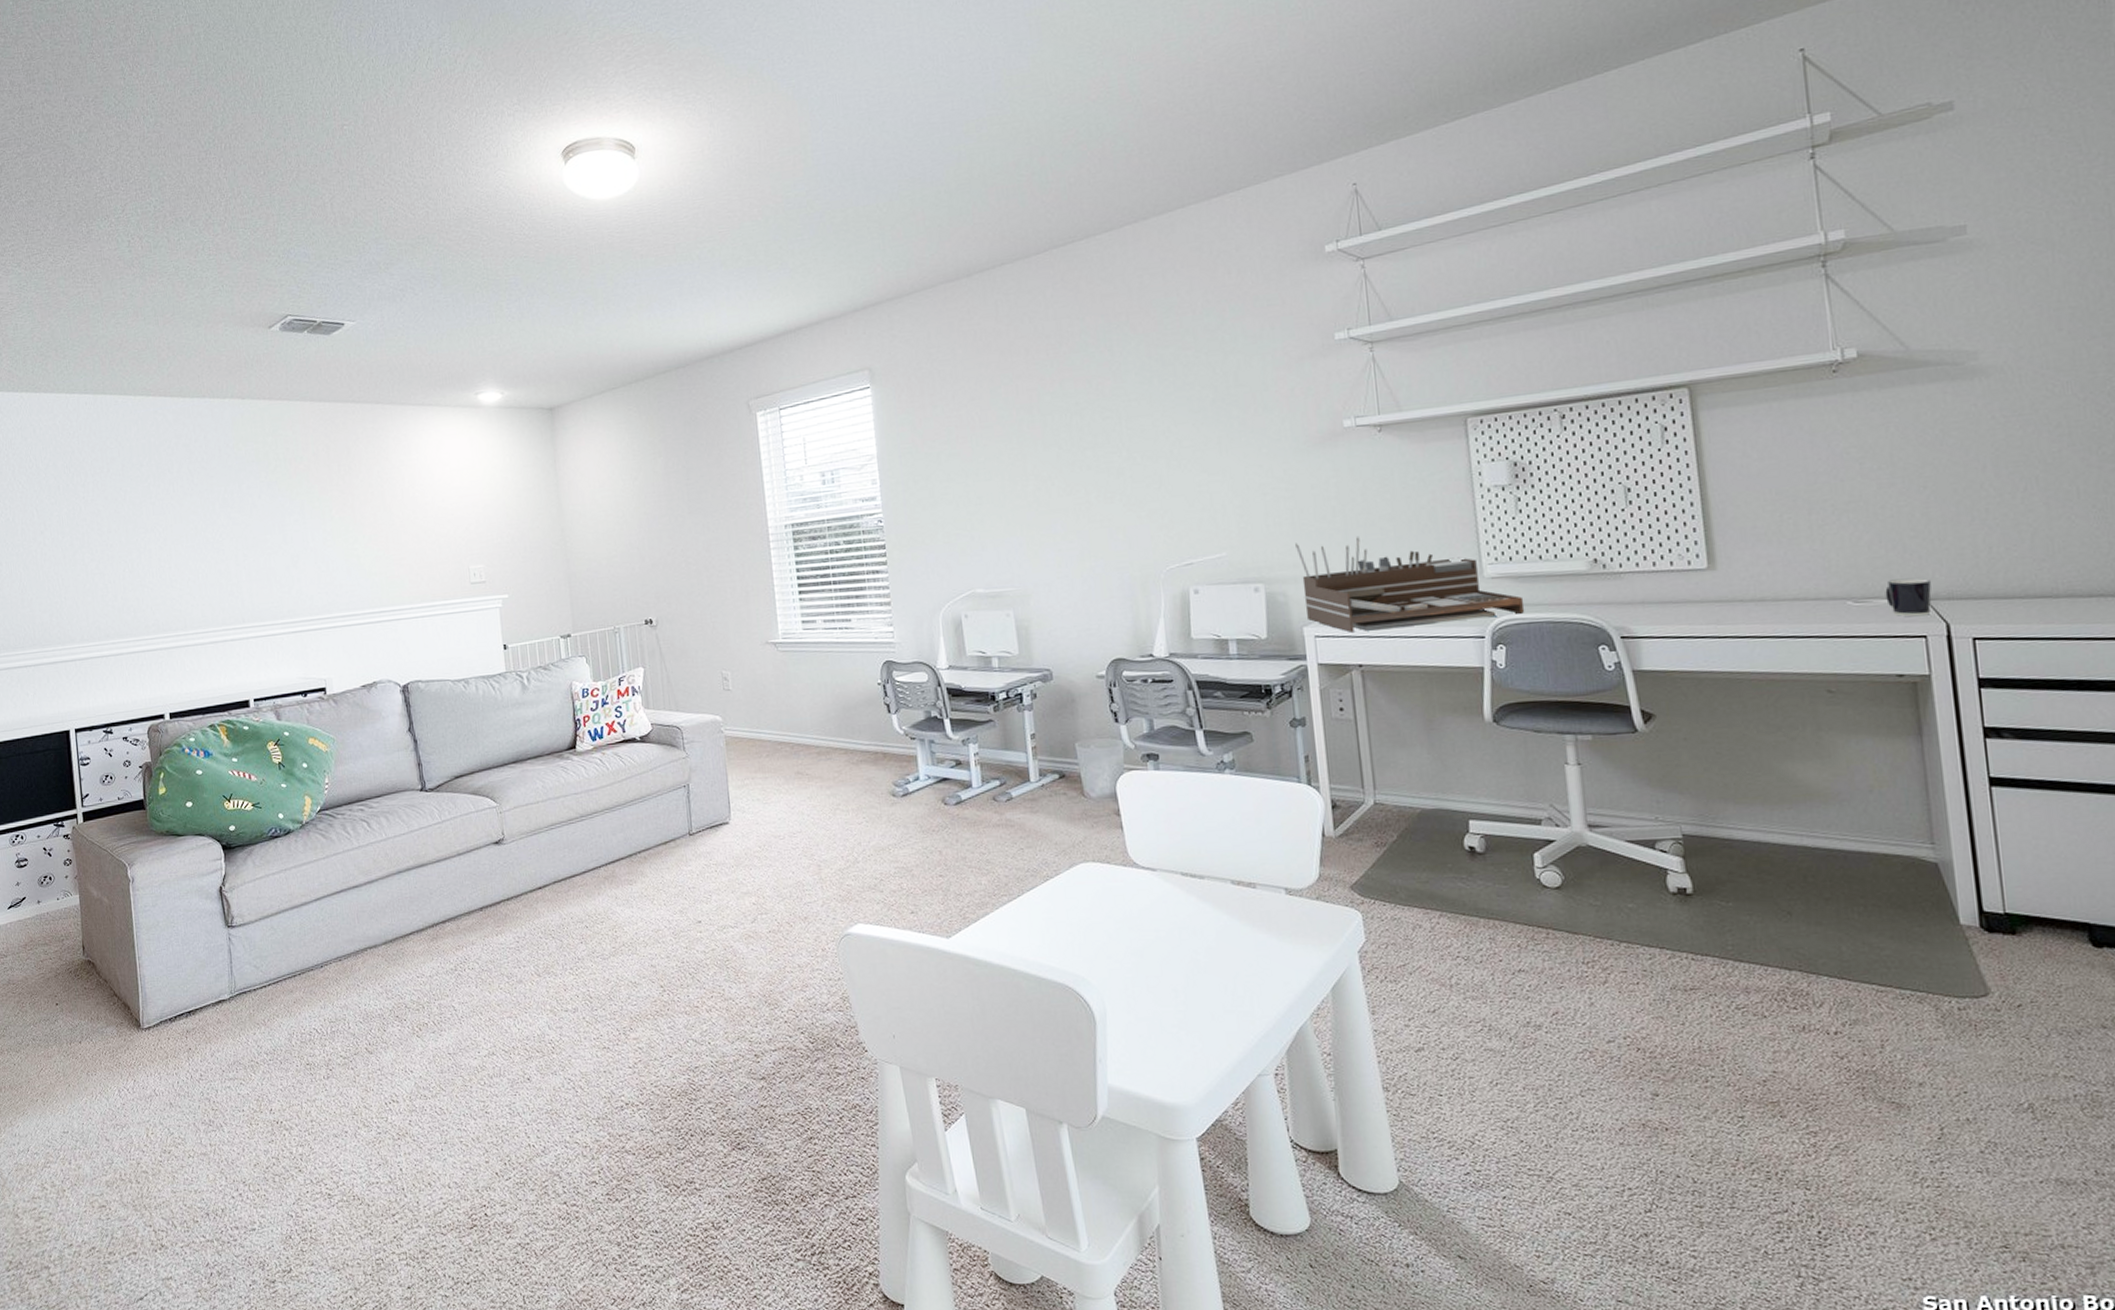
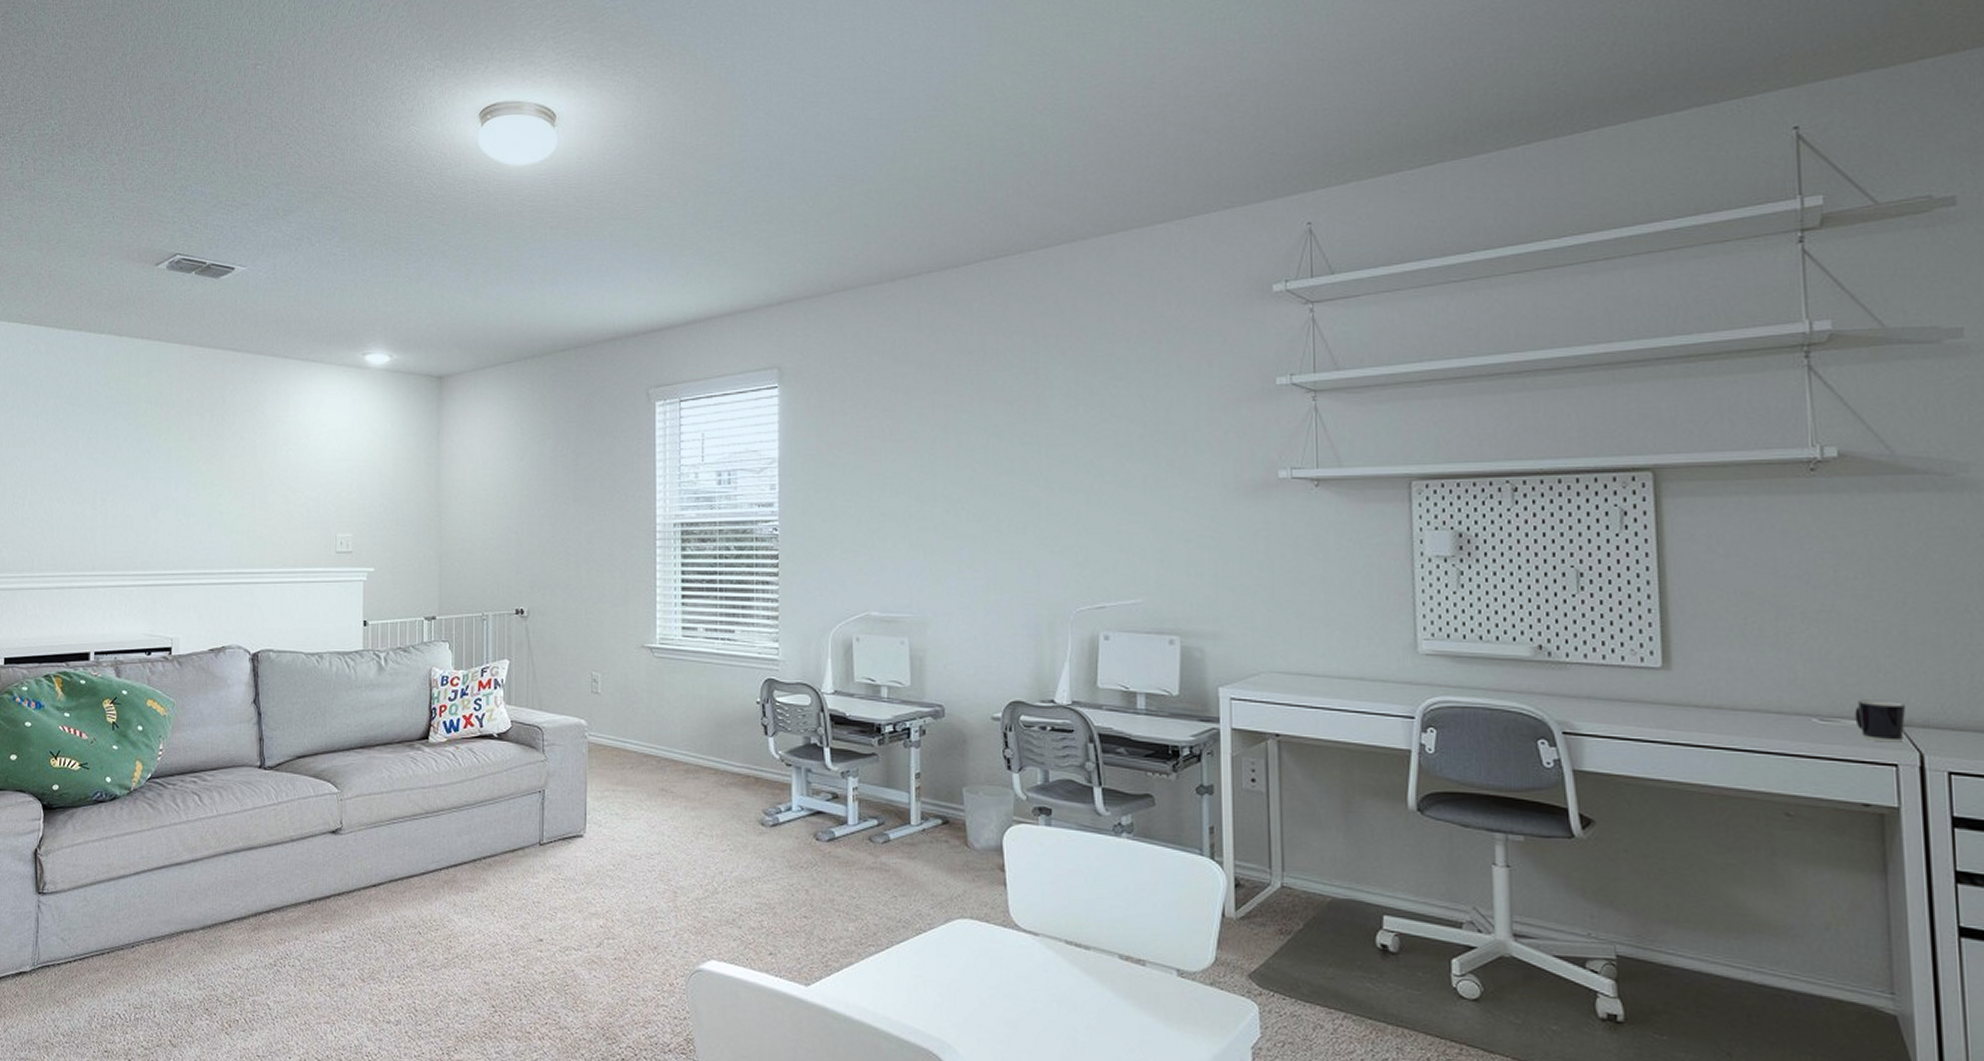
desk organizer: present [1295,537,1525,633] -> none [1217,596,1460,699]

